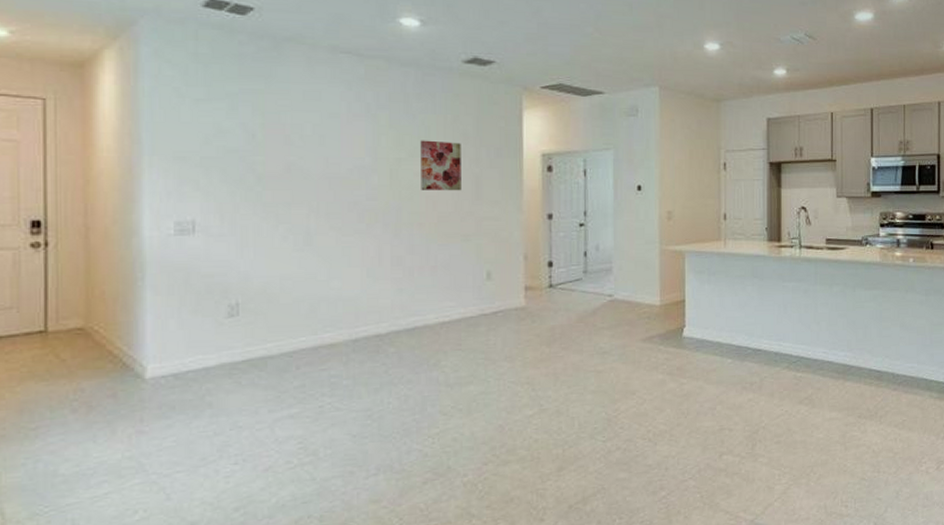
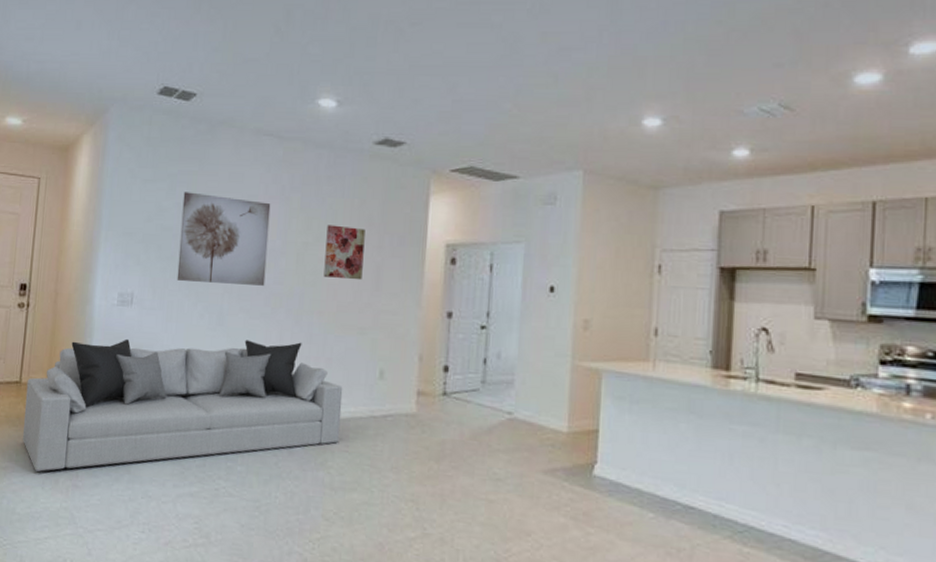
sofa: none [56,254,451,425] -> present [22,338,343,472]
wall art: none [248,111,357,204] -> present [177,192,271,286]

